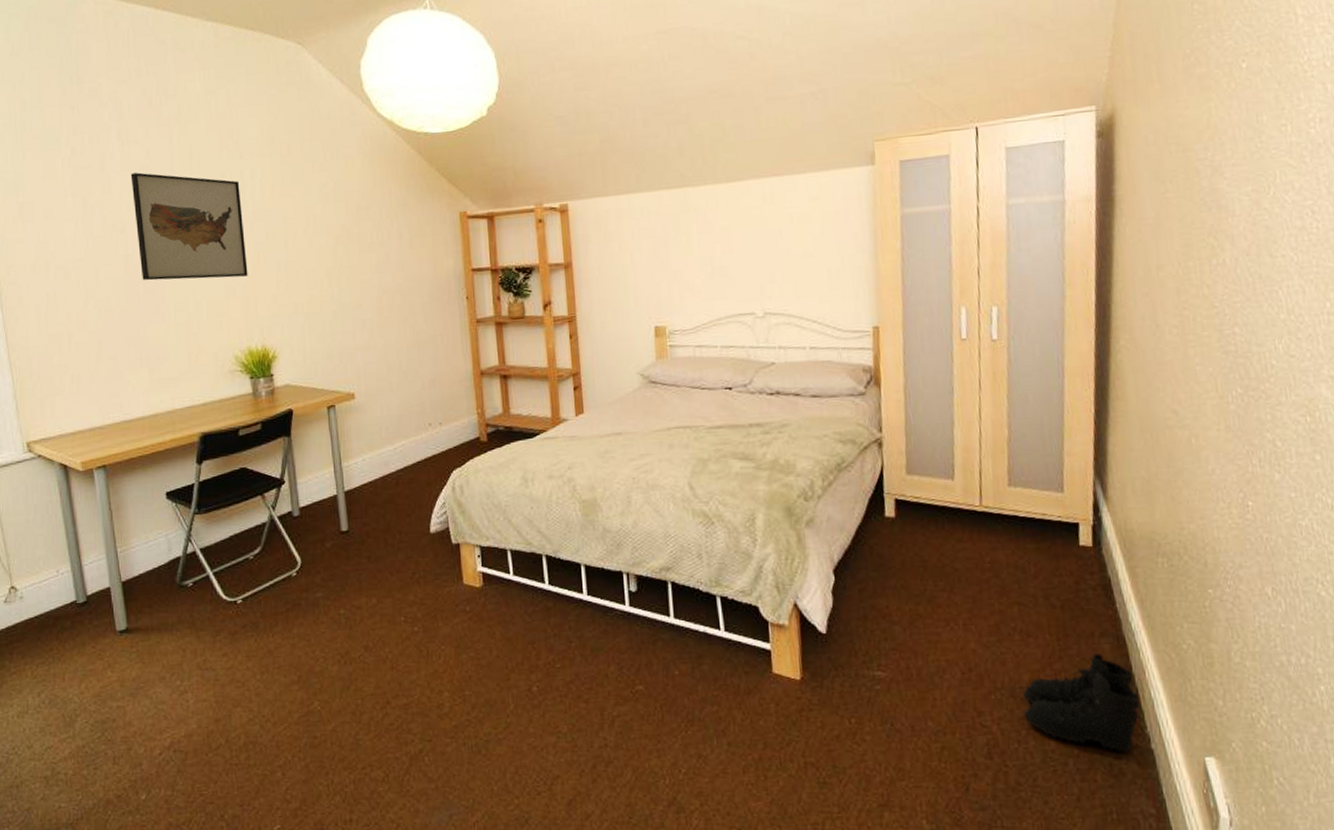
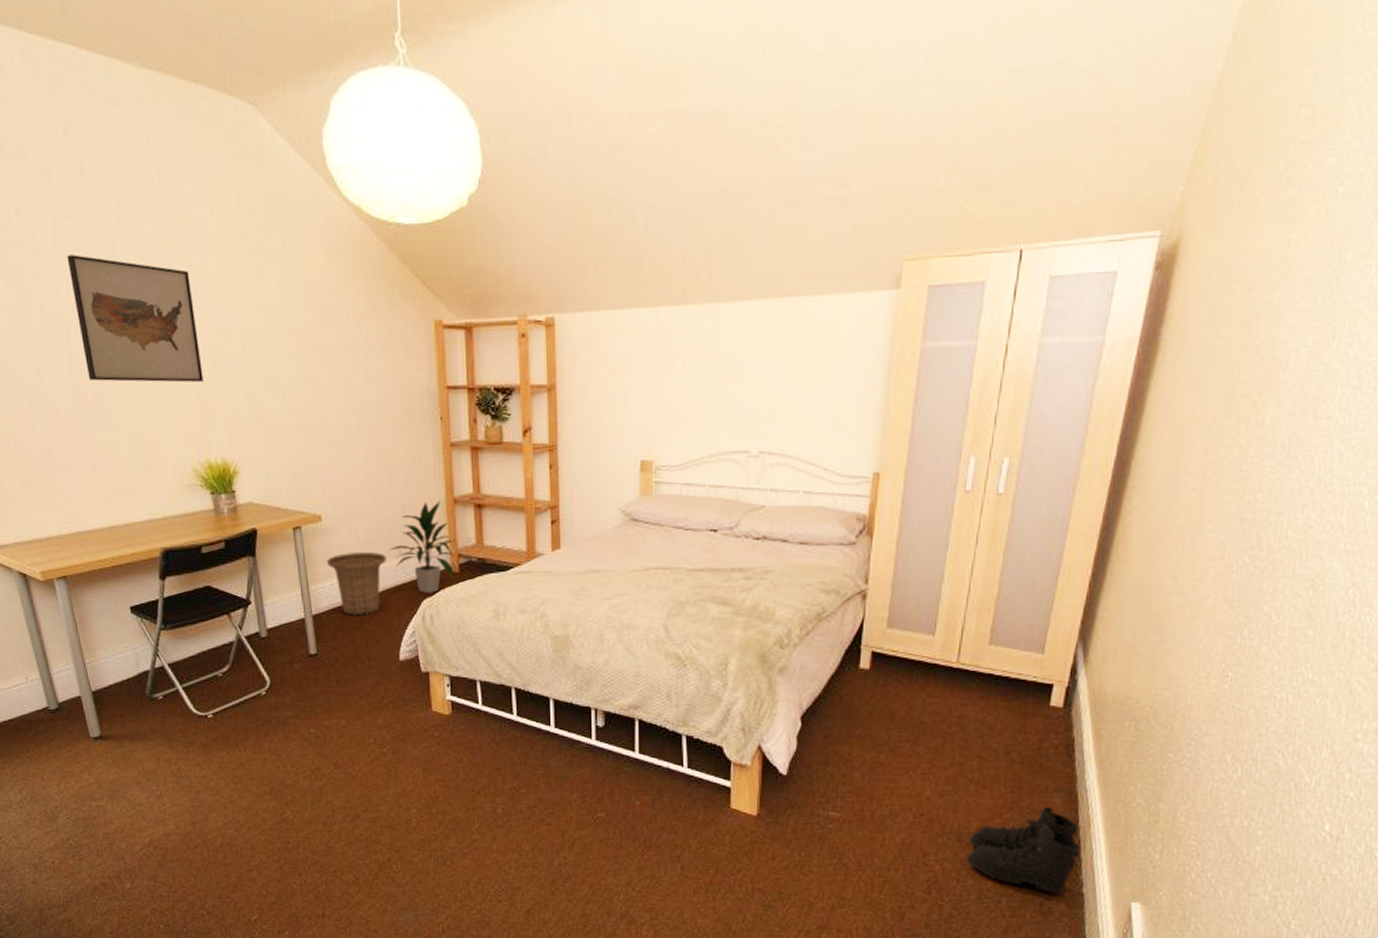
basket: none [359,426,417,490] -> present [326,552,387,616]
indoor plant: none [419,373,482,464] -> present [389,500,455,593]

